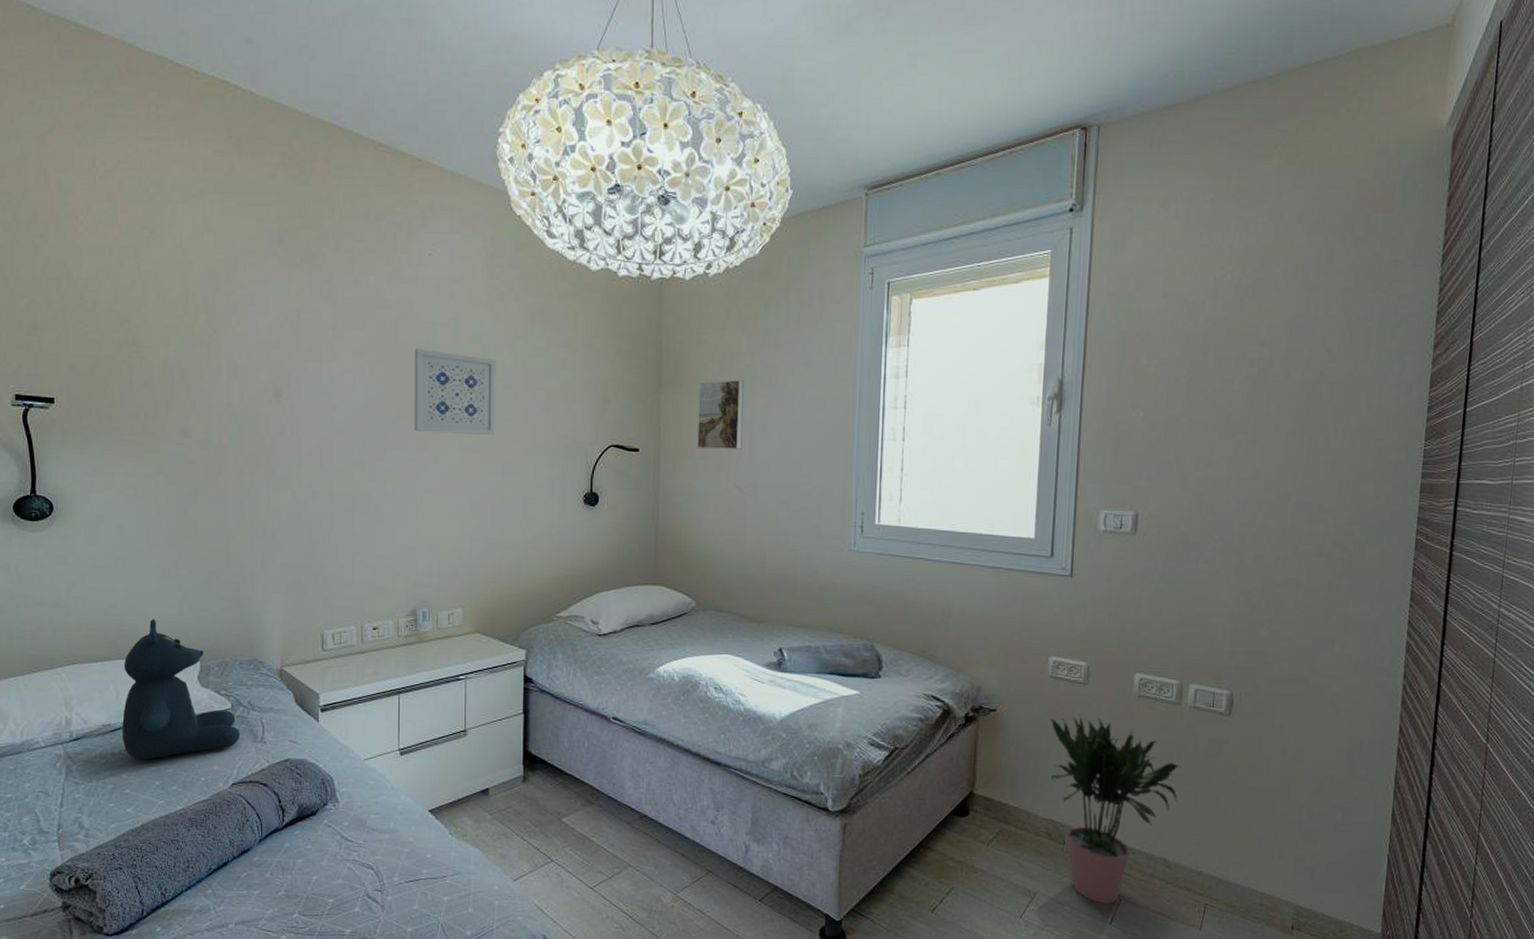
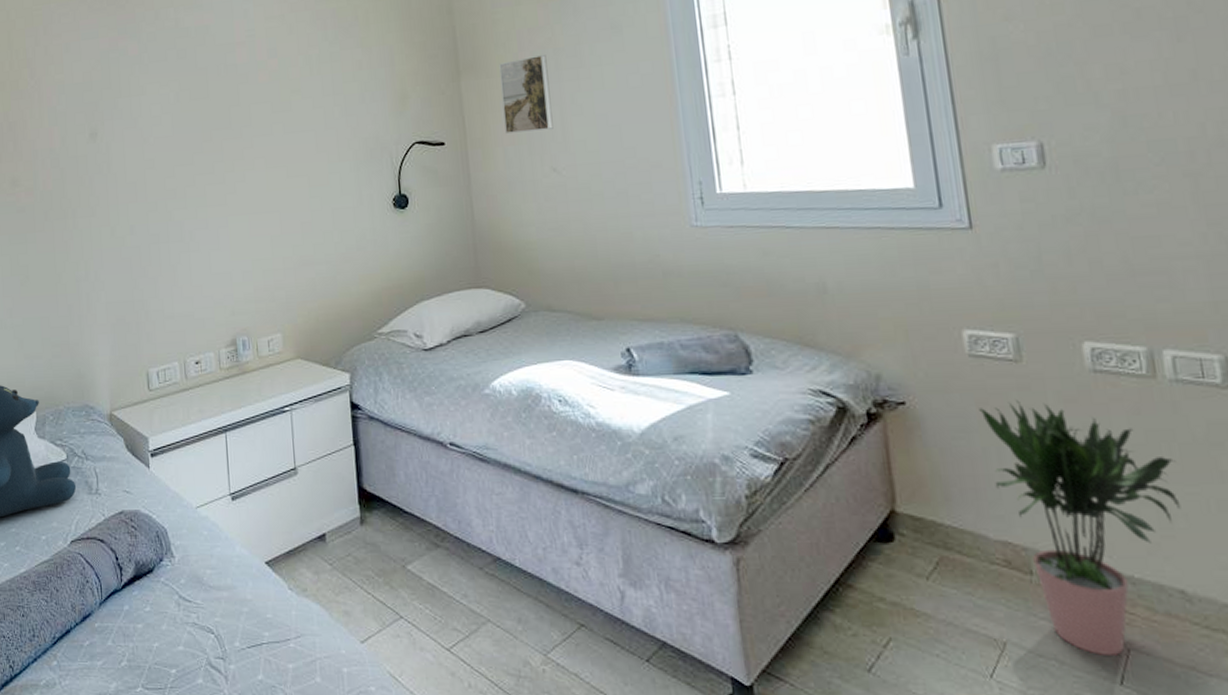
wall art: present [413,348,496,436] -> none [214,70,299,154]

